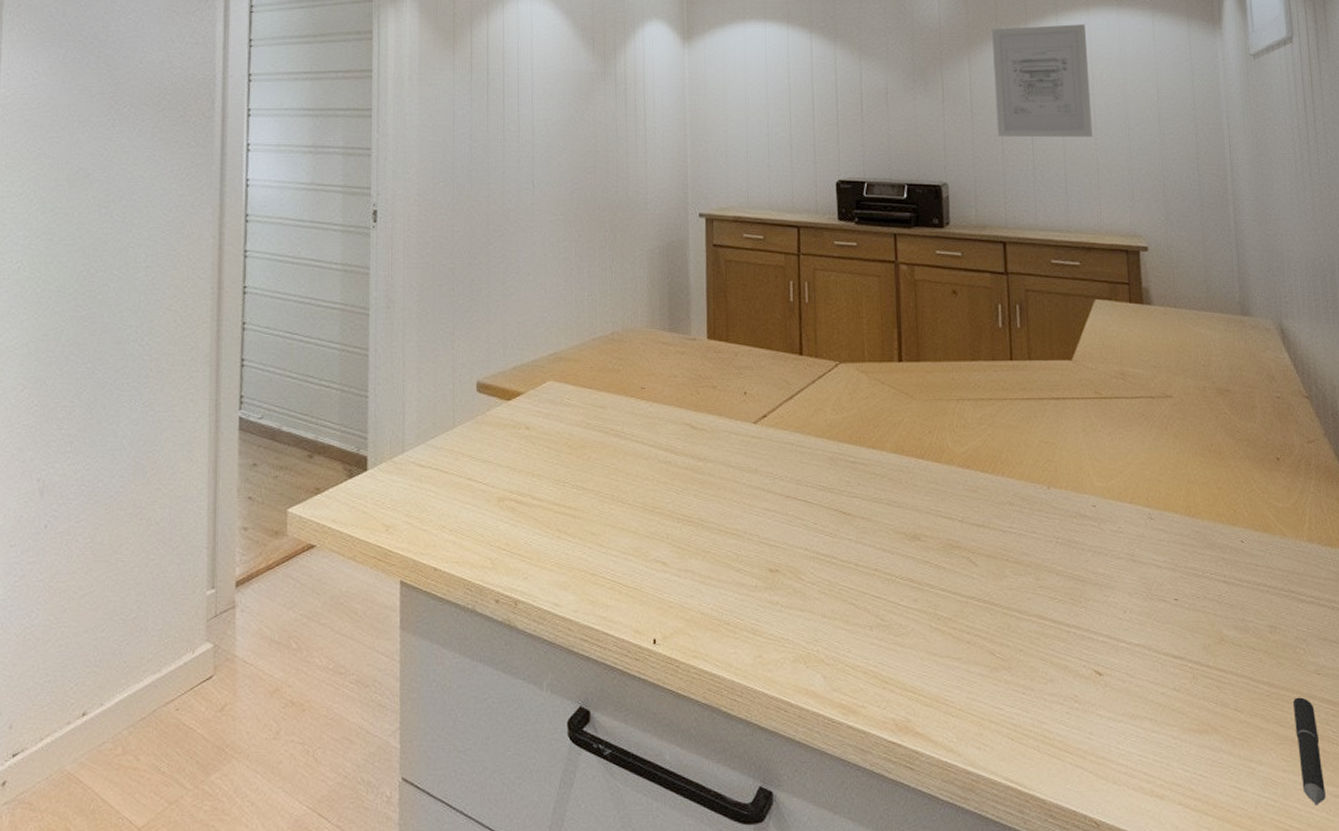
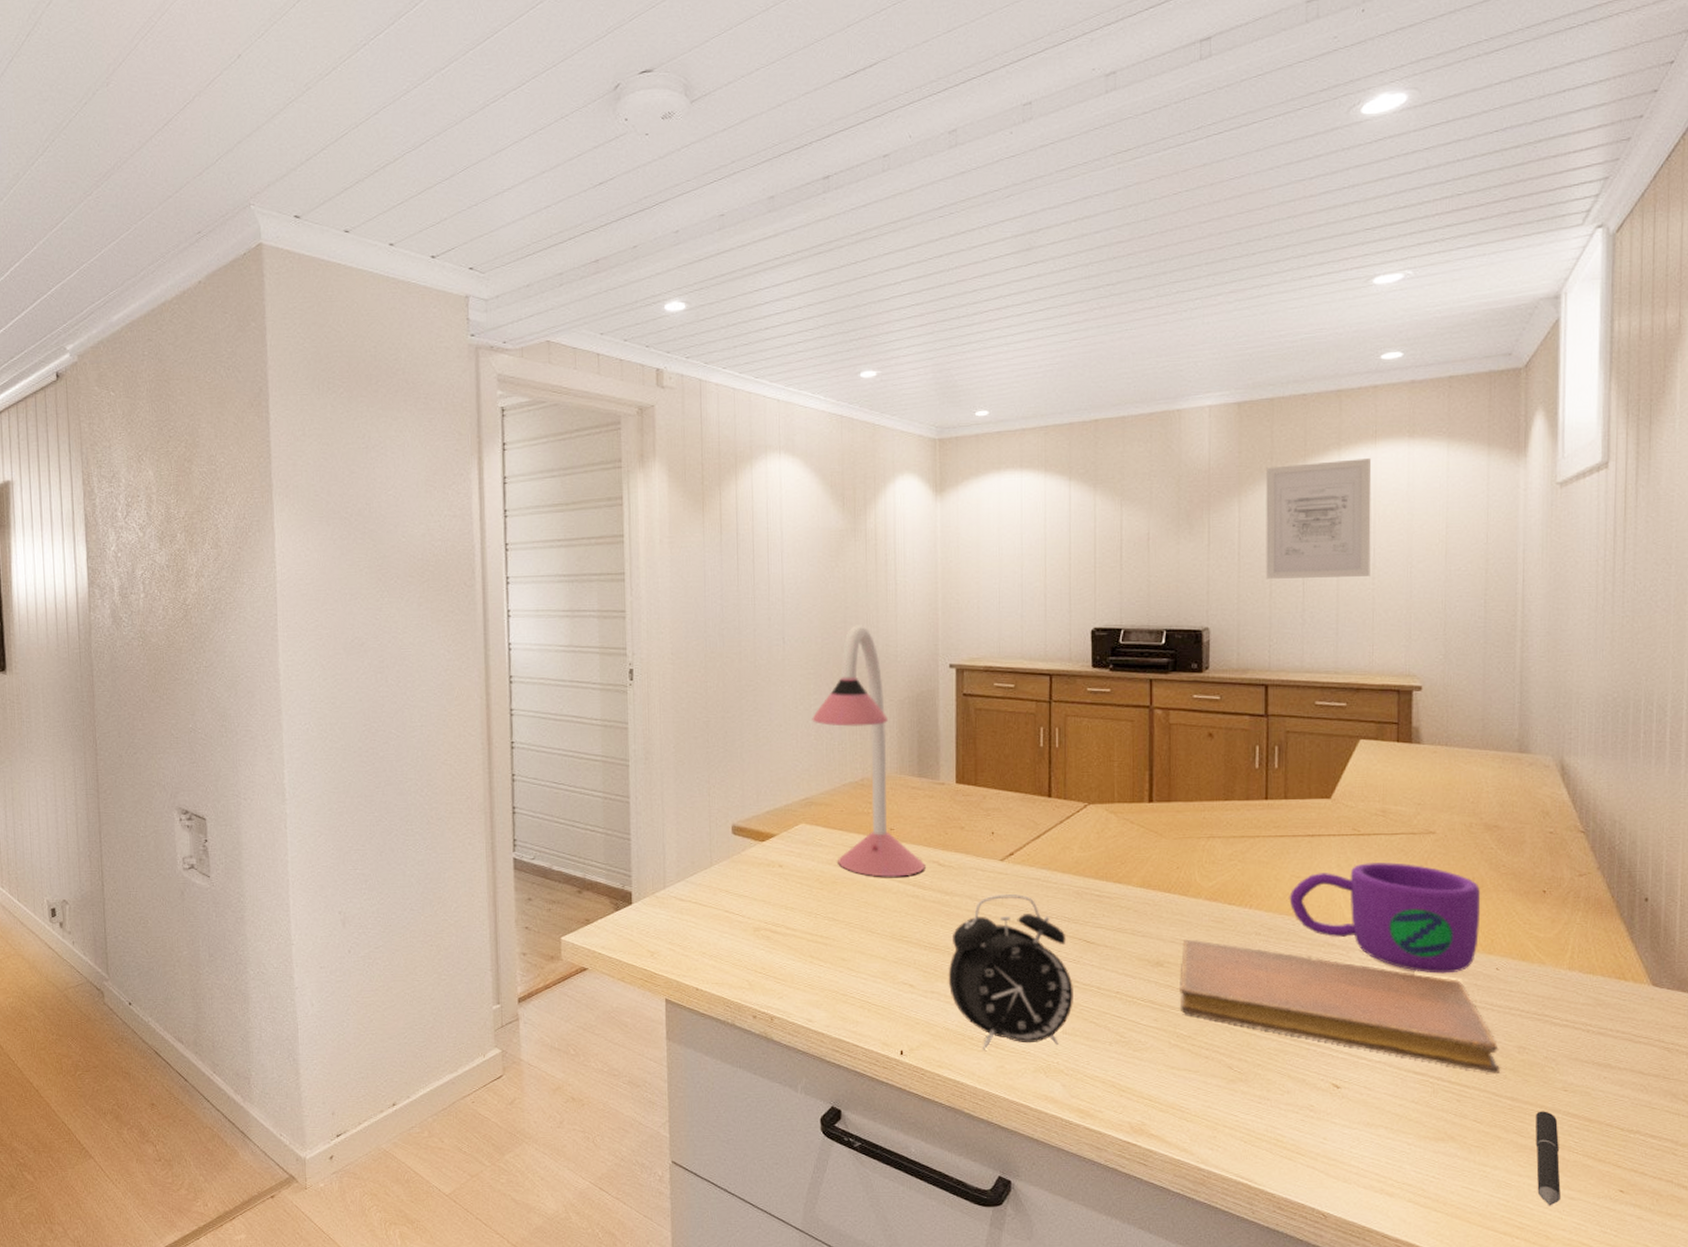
desk lamp: none [561,170,678,441] -> present [812,625,926,877]
alarm clock: none [702,459,832,637] -> present [948,893,1073,1050]
notebook: none [937,509,1255,656] -> present [1180,939,1500,1073]
mug: none [1039,426,1222,547] -> present [1289,861,1481,974]

